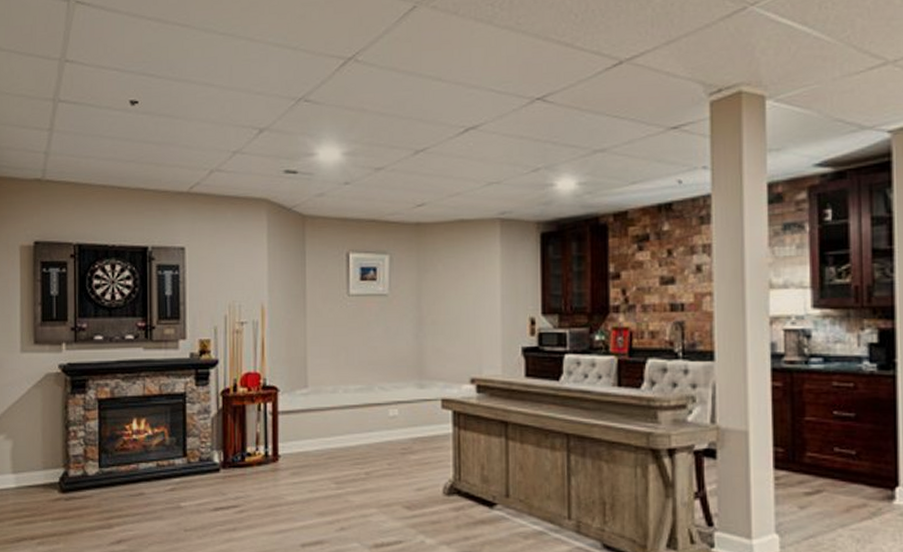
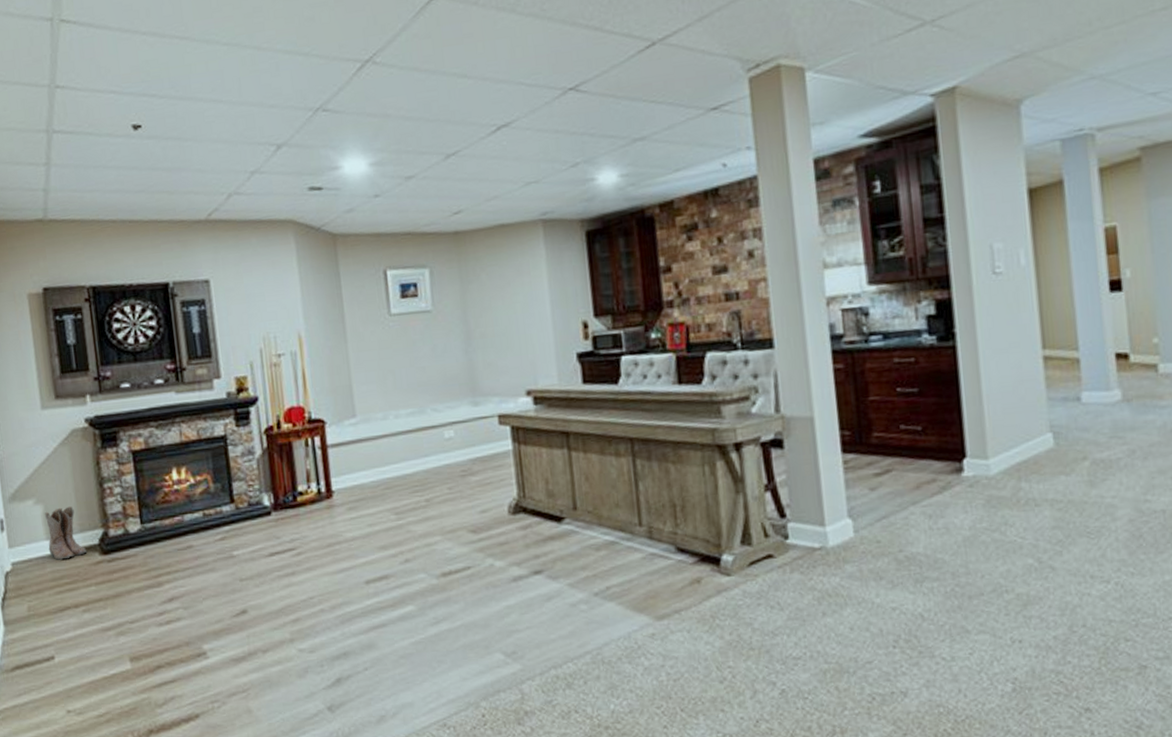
boots: none [12,445,48,493] -> present [44,506,87,560]

